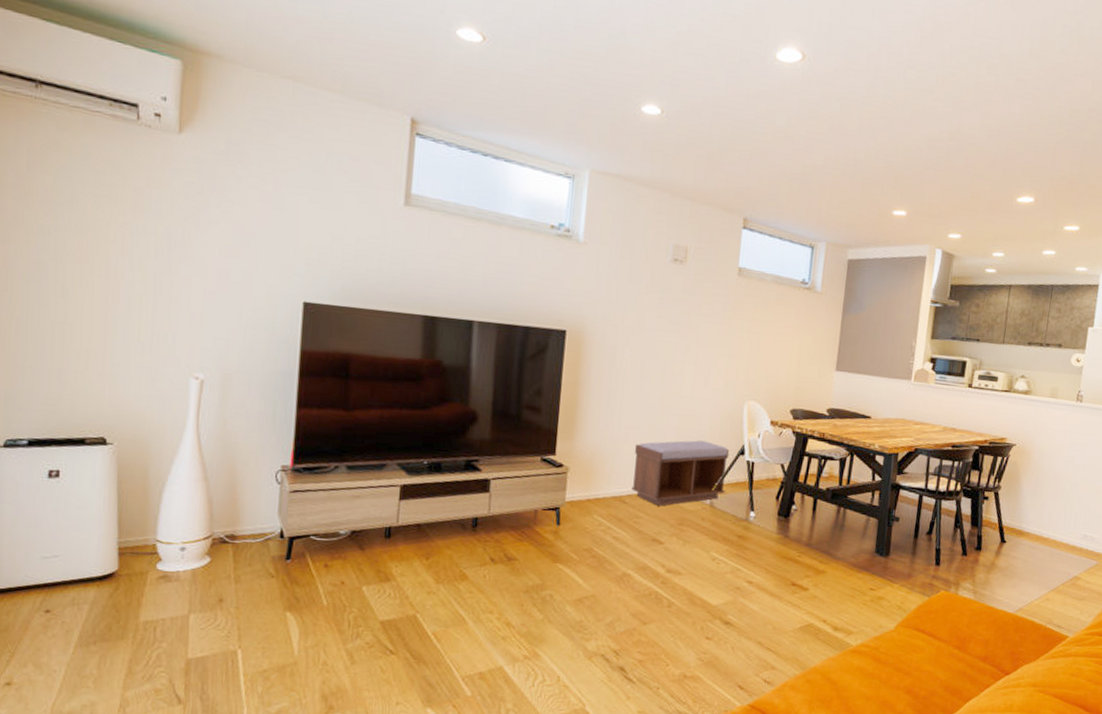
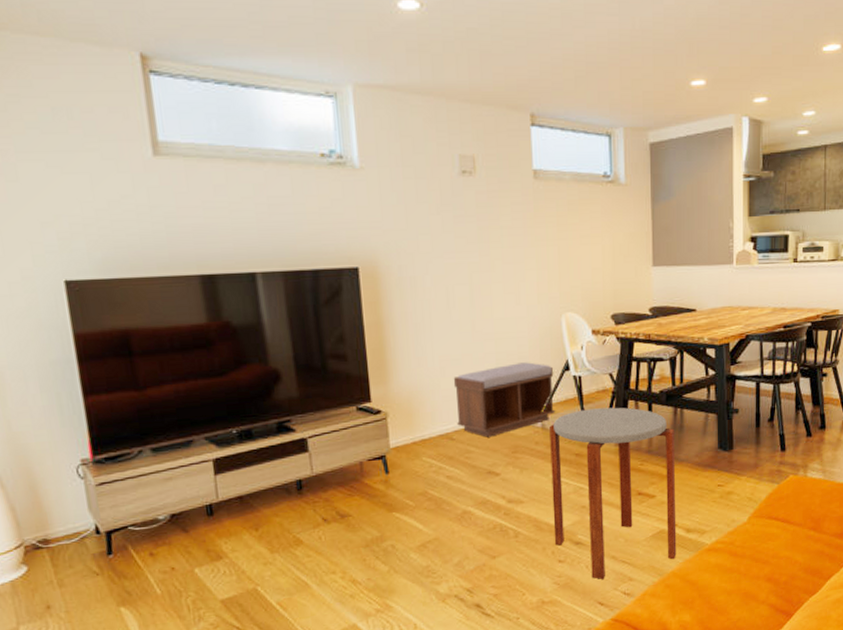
side table: none [705,494,835,663] -> present [549,407,677,579]

